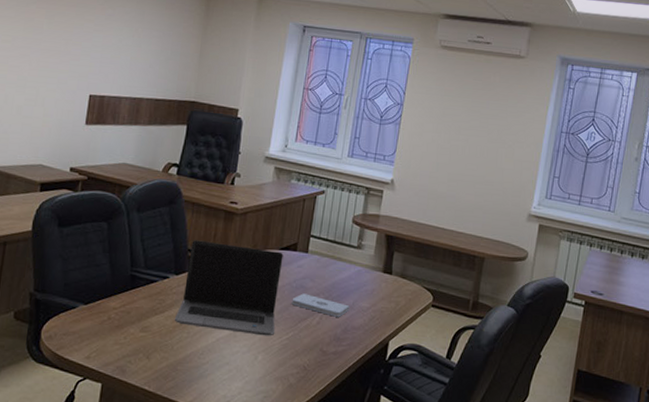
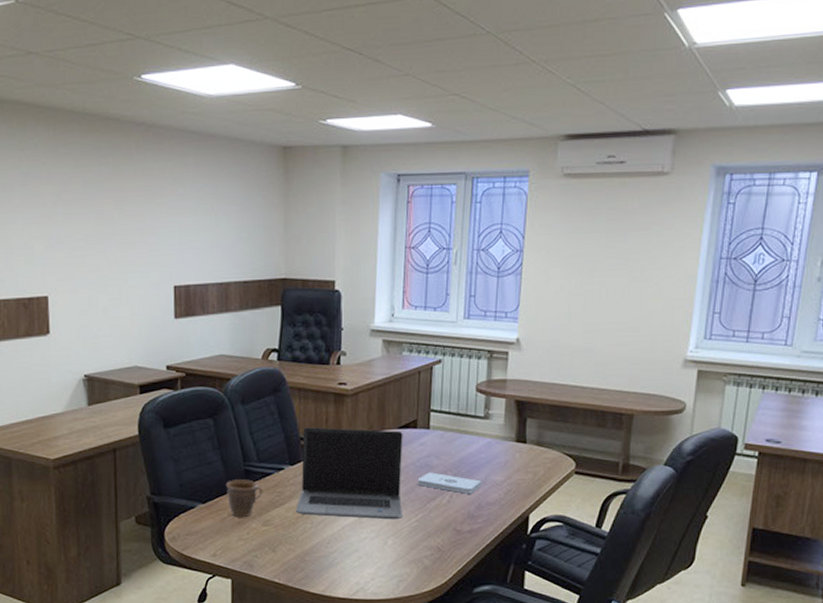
mug: none [110,283,146,322] -> present [225,478,263,518]

